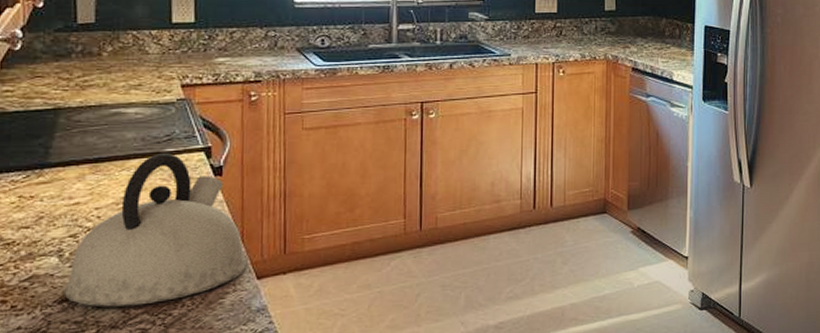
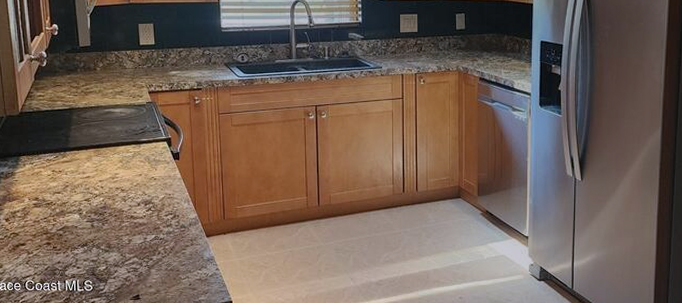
kettle: present [63,152,248,307] -> none [84,141,200,251]

